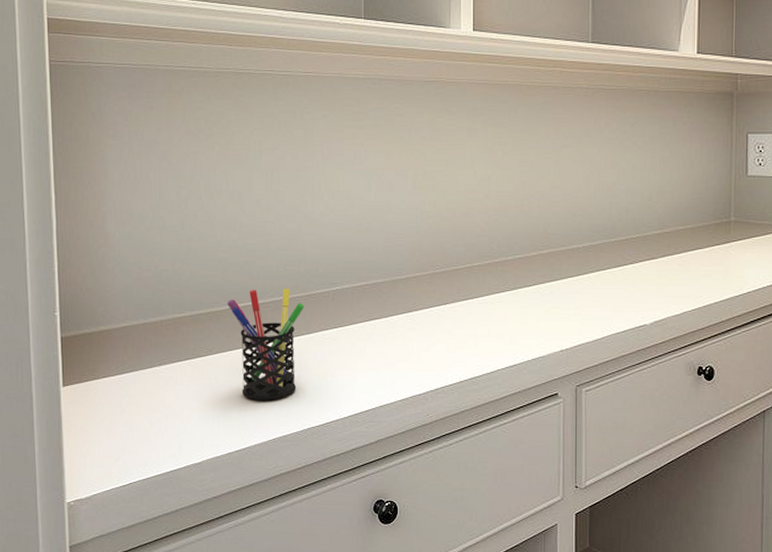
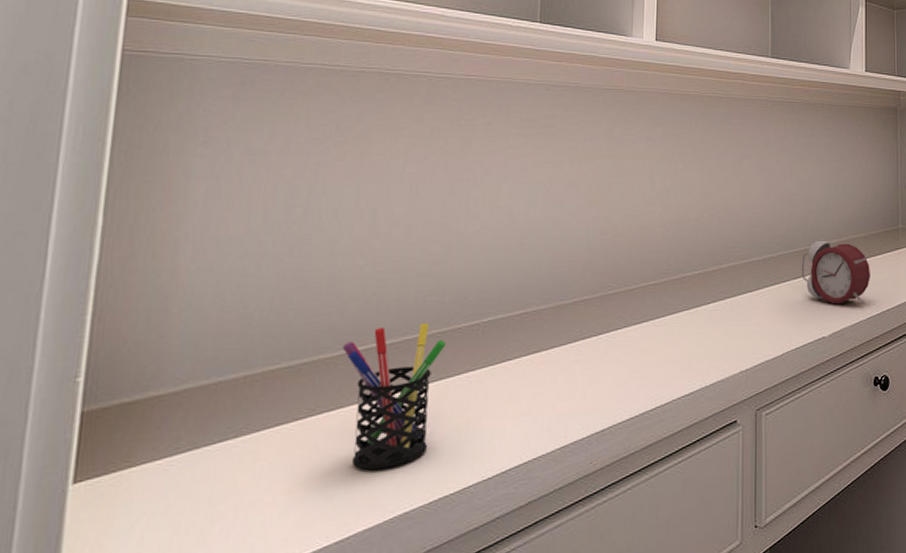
alarm clock: none [622,230,697,295] -> present [801,240,870,304]

